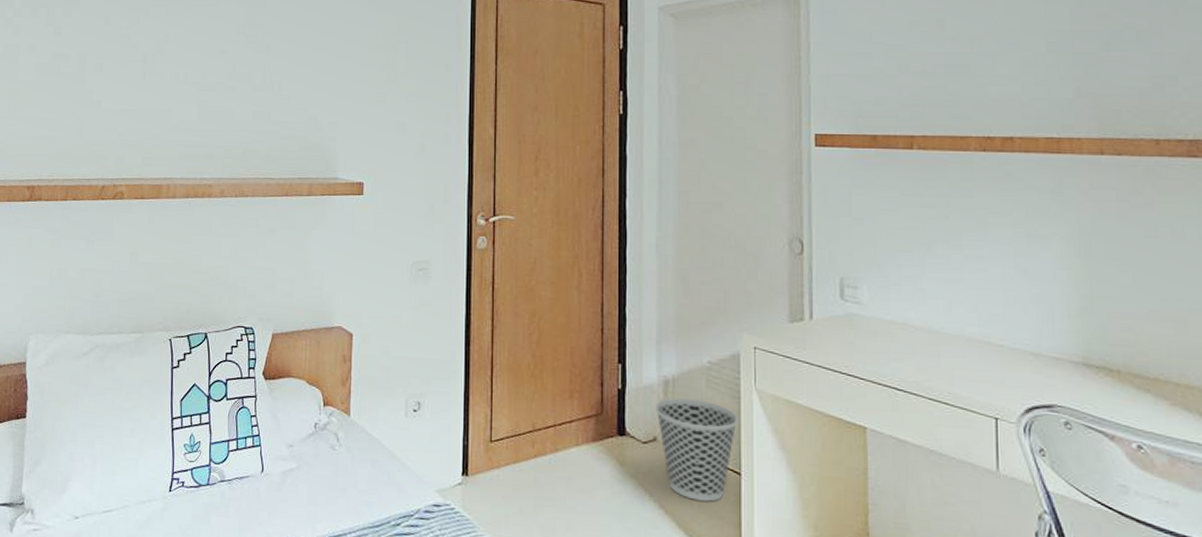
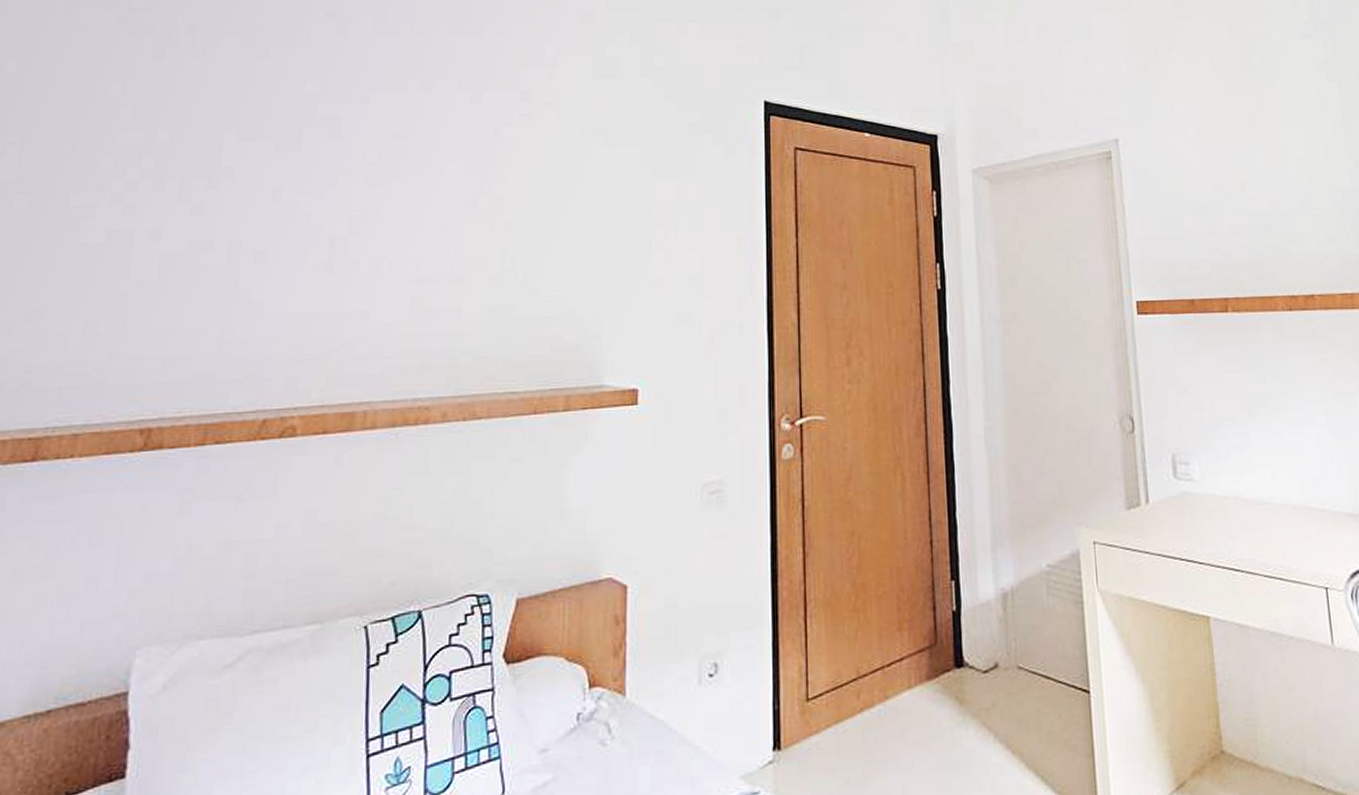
wastebasket: present [656,398,739,502] -> none [995,611,1084,732]

